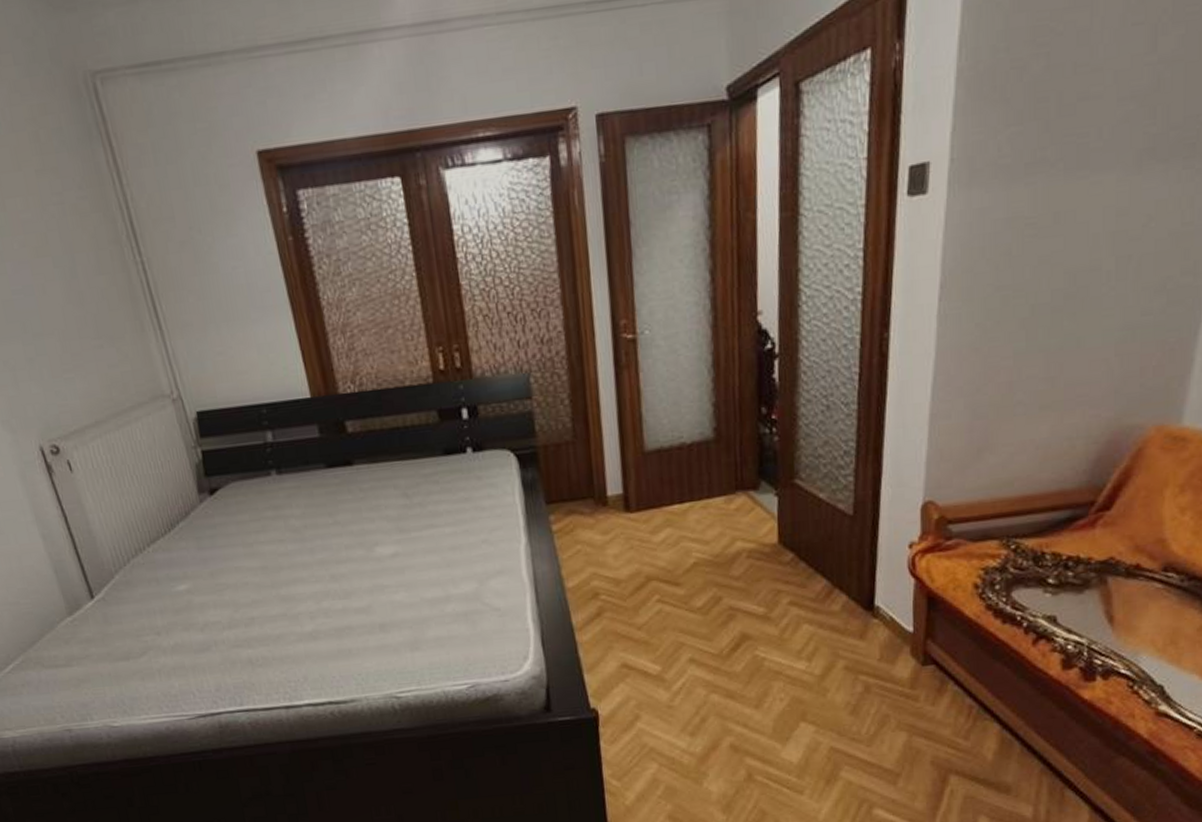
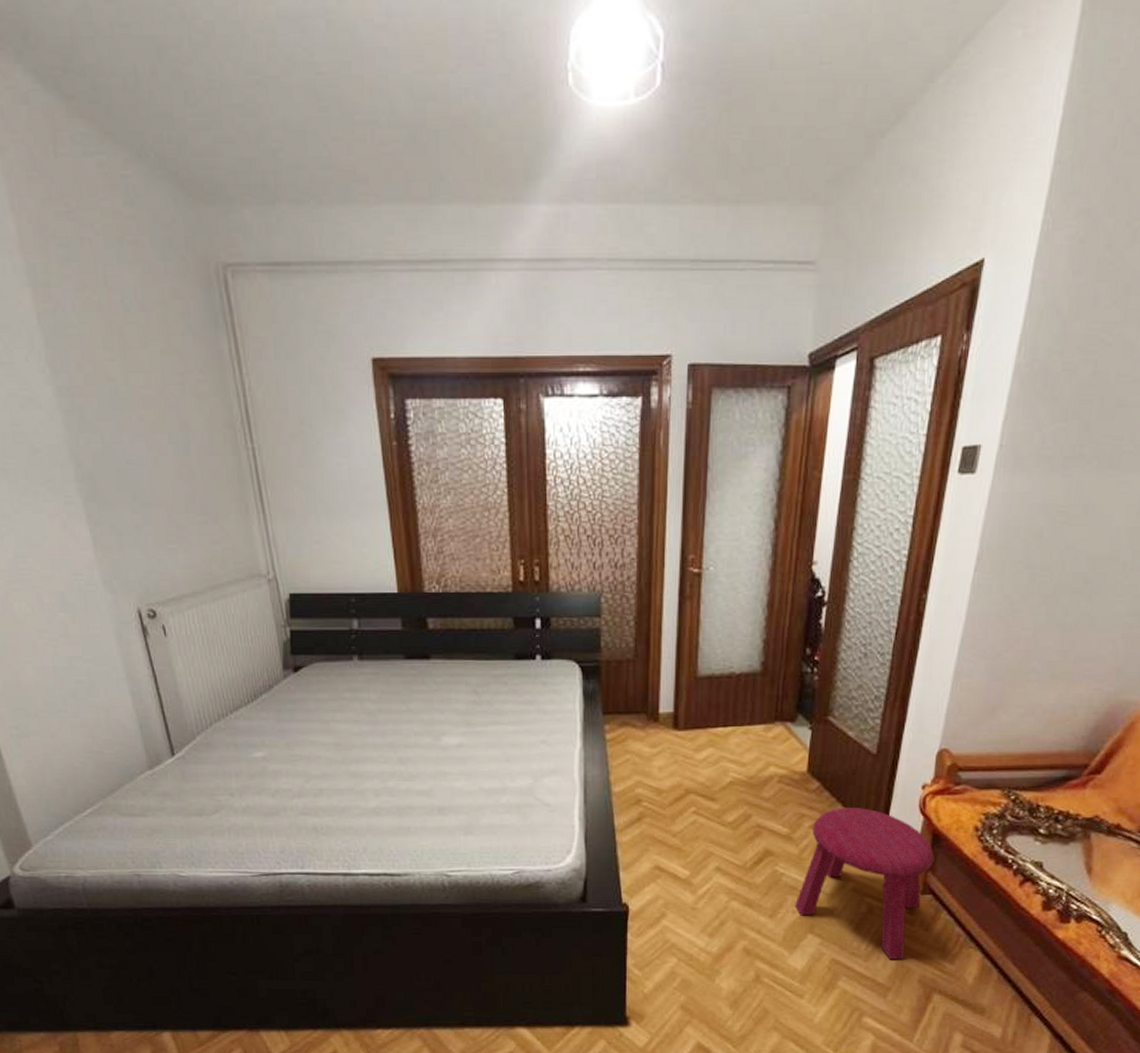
stool: none [782,576,933,742] -> present [795,808,935,959]

